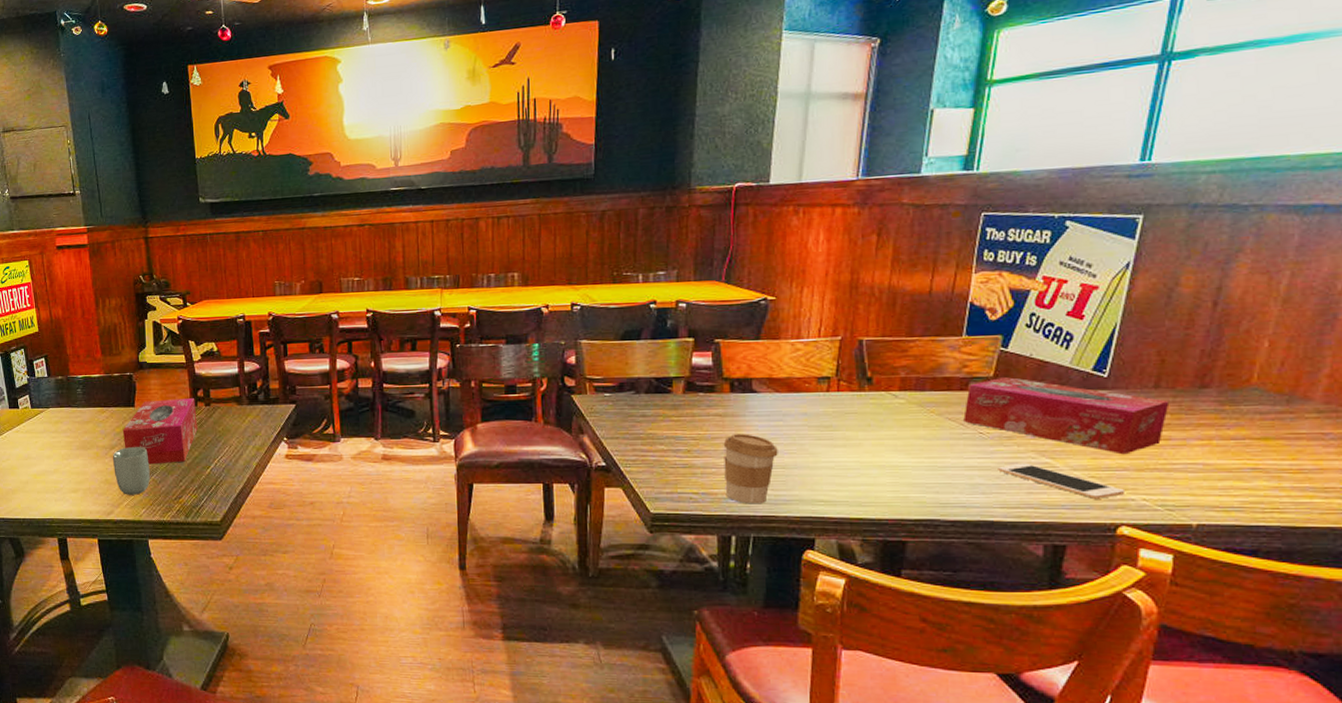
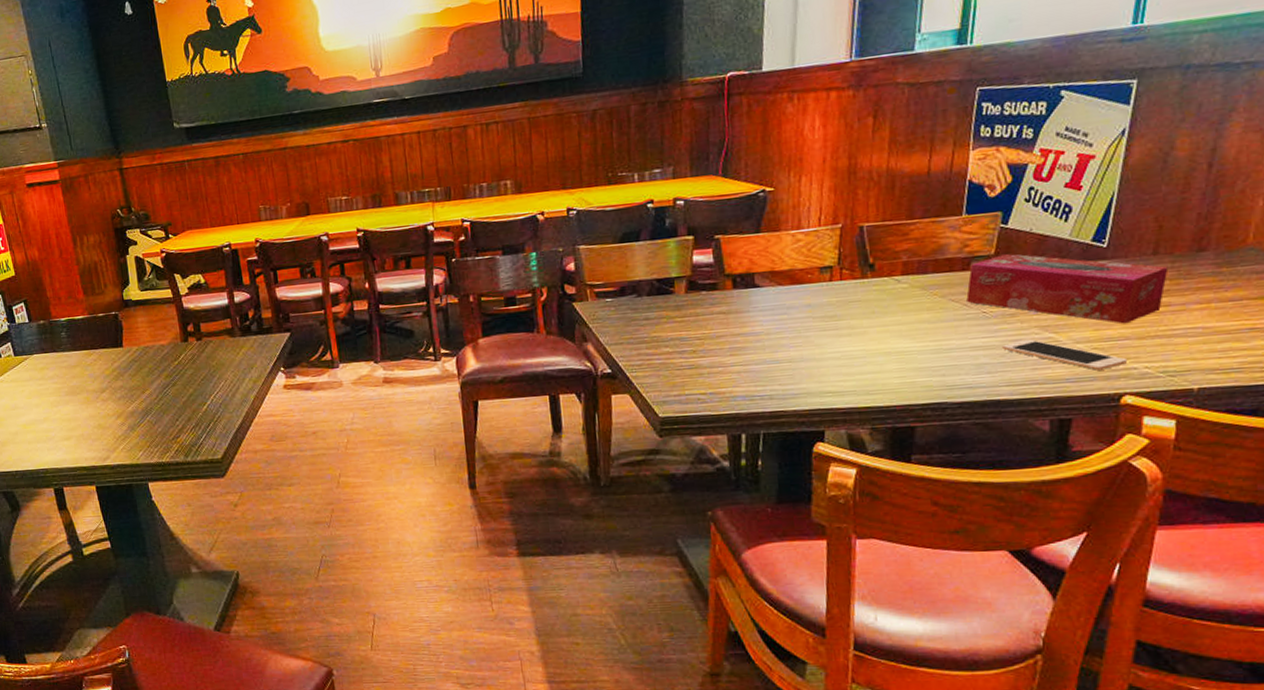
cup: present [112,447,150,495] -> none [103,388,145,439]
tissue box: present [122,398,198,465] -> none [112,334,191,406]
coffee cup: present [723,434,778,504] -> none [728,329,784,401]

